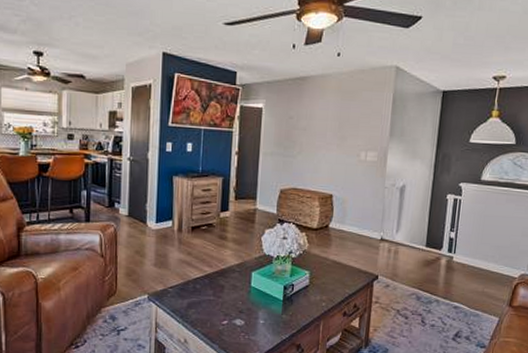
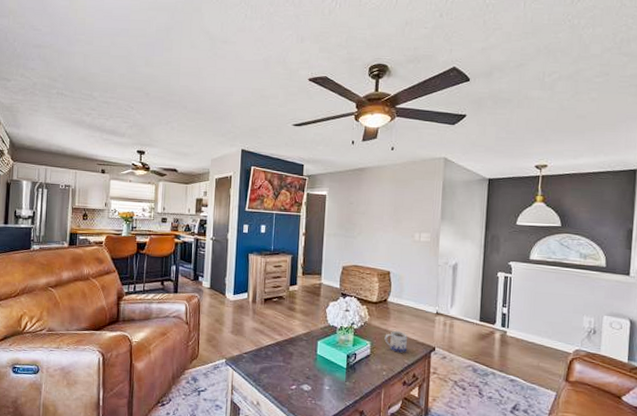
mug: none [324,258,349,282] -> present [384,330,407,353]

